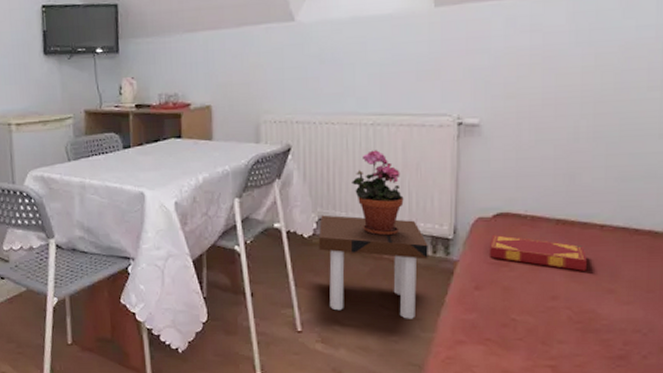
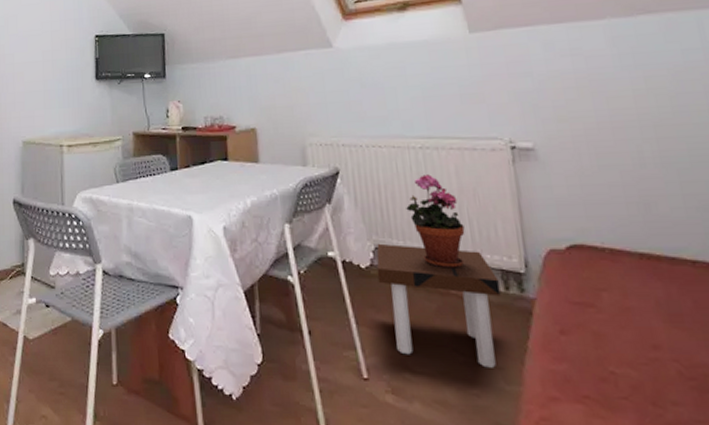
hardback book: present [488,234,587,271] -> none [568,269,687,315]

